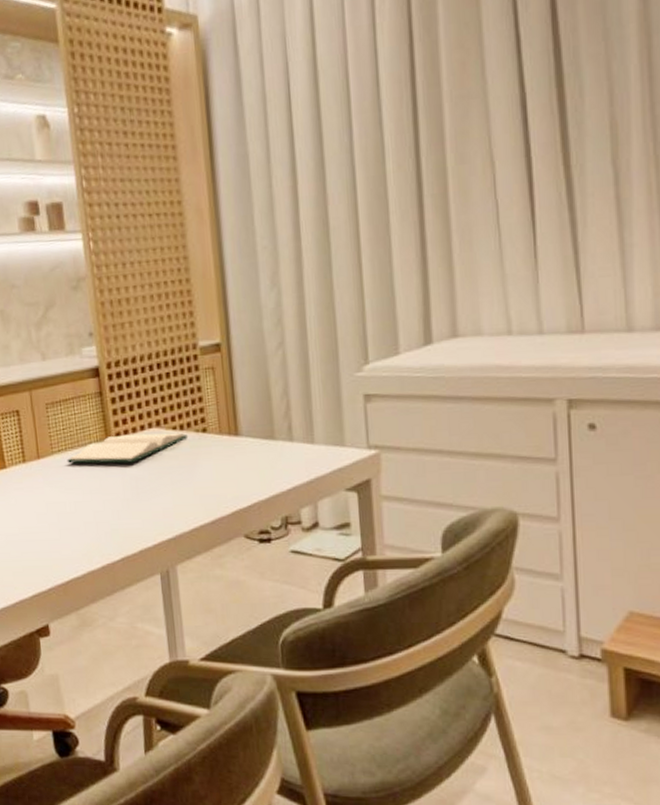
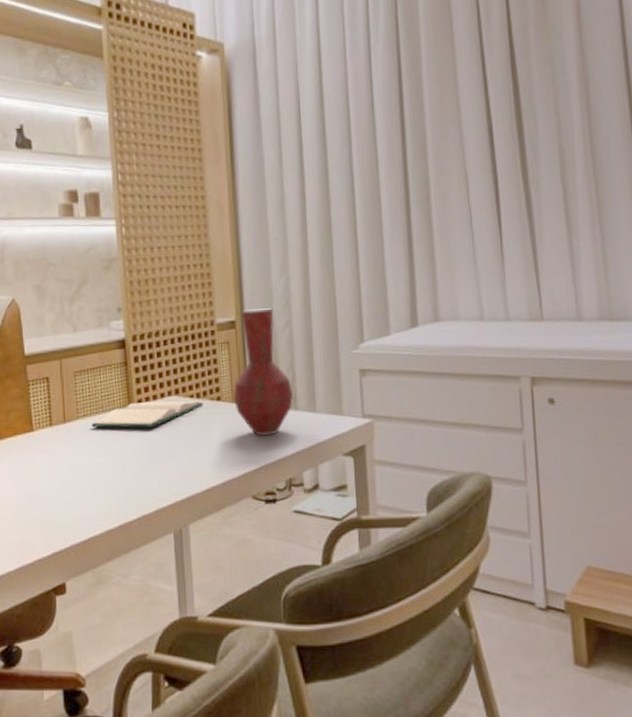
vase: none [220,327,288,470] -> present [233,308,293,436]

